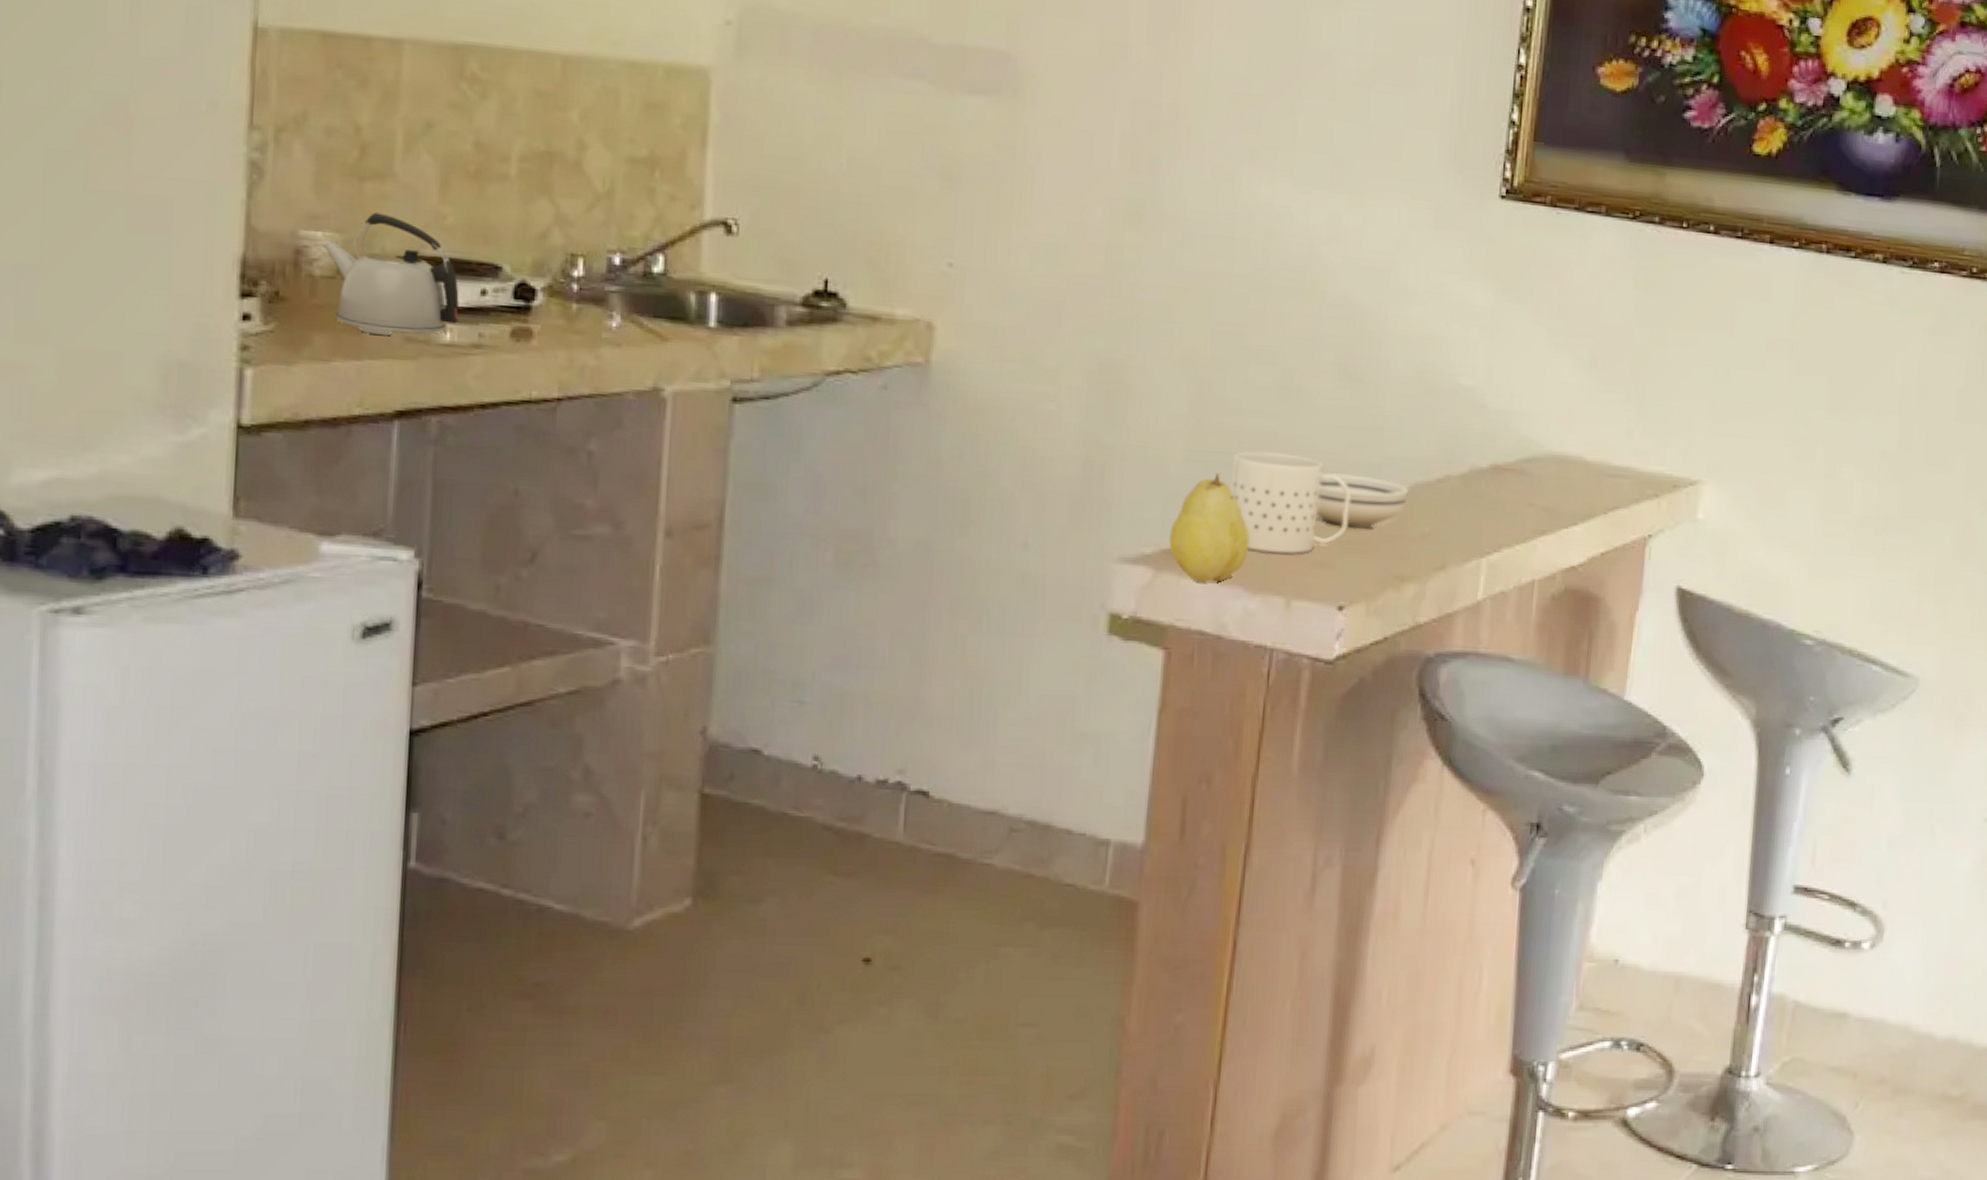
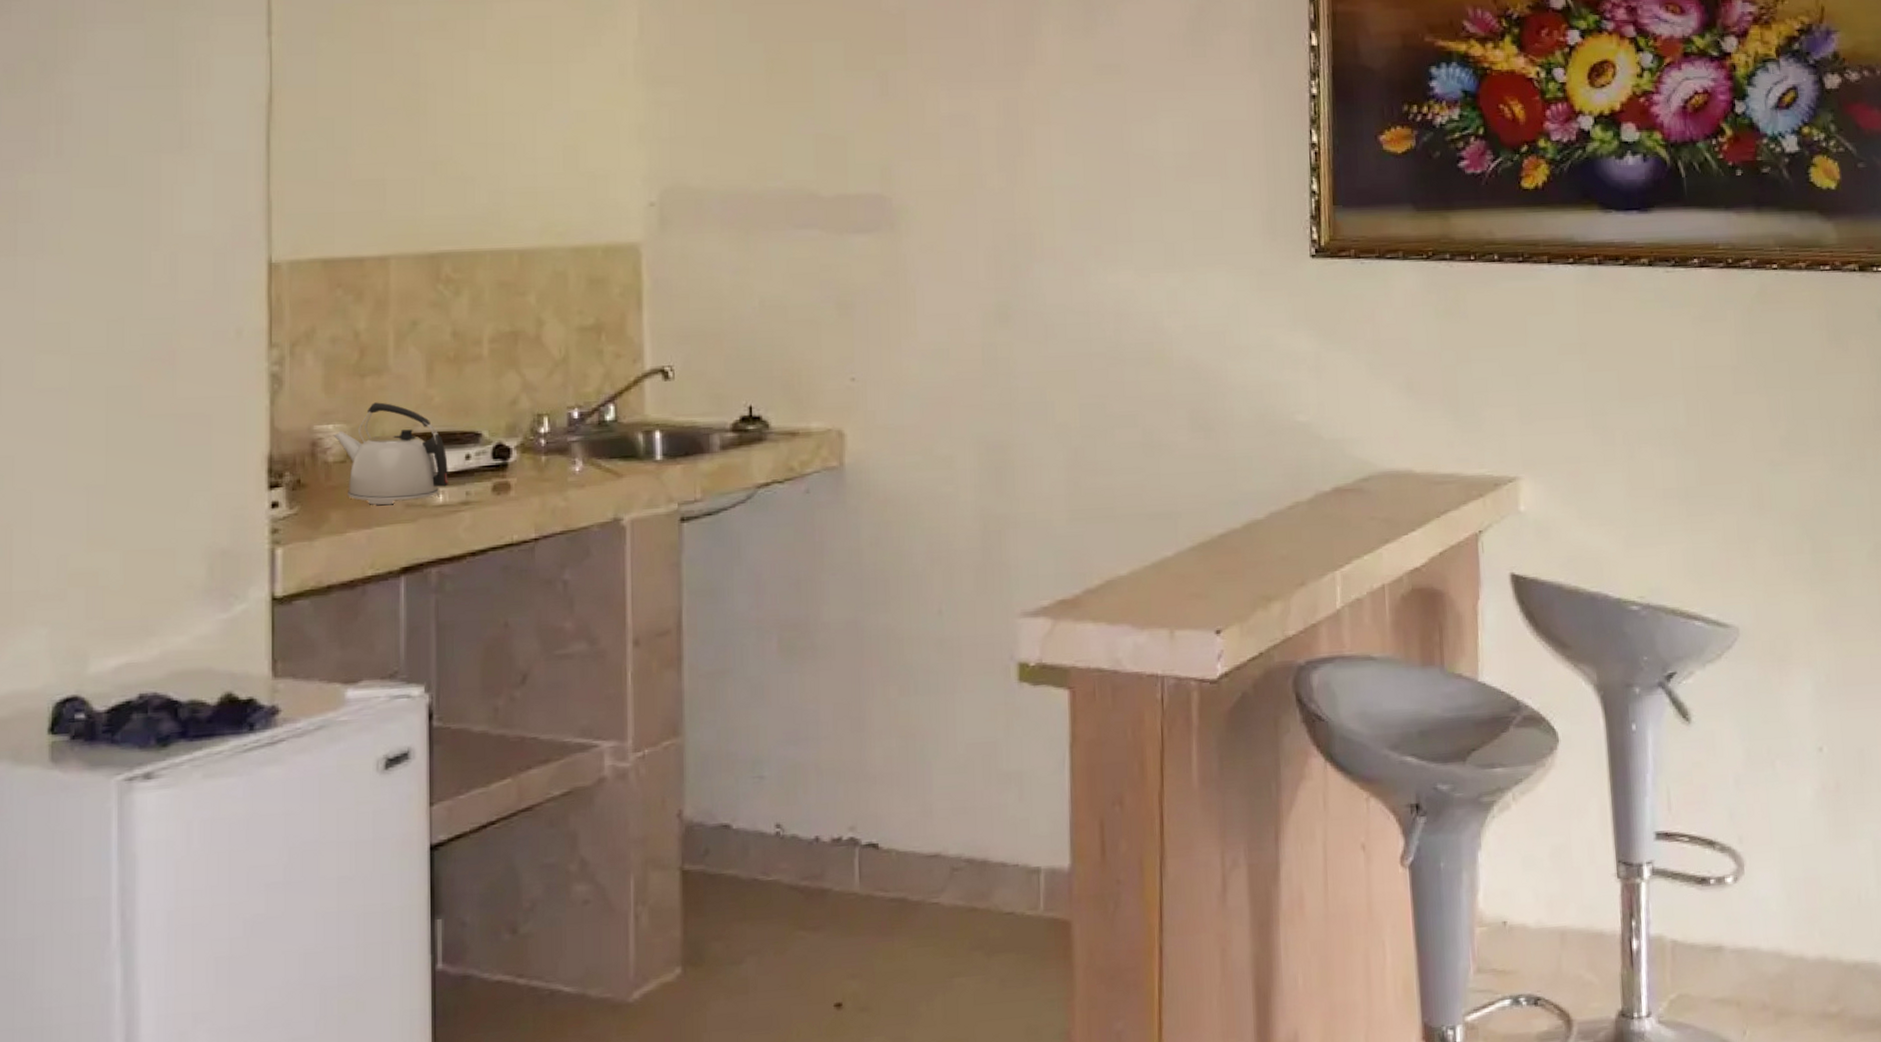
fruit: present [1169,473,1250,583] -> none [1062,527,1132,625]
mug: present [1230,451,1351,556] -> none [1109,501,1215,594]
bowl: present [1316,473,1408,529] -> none [1187,512,1265,561]

